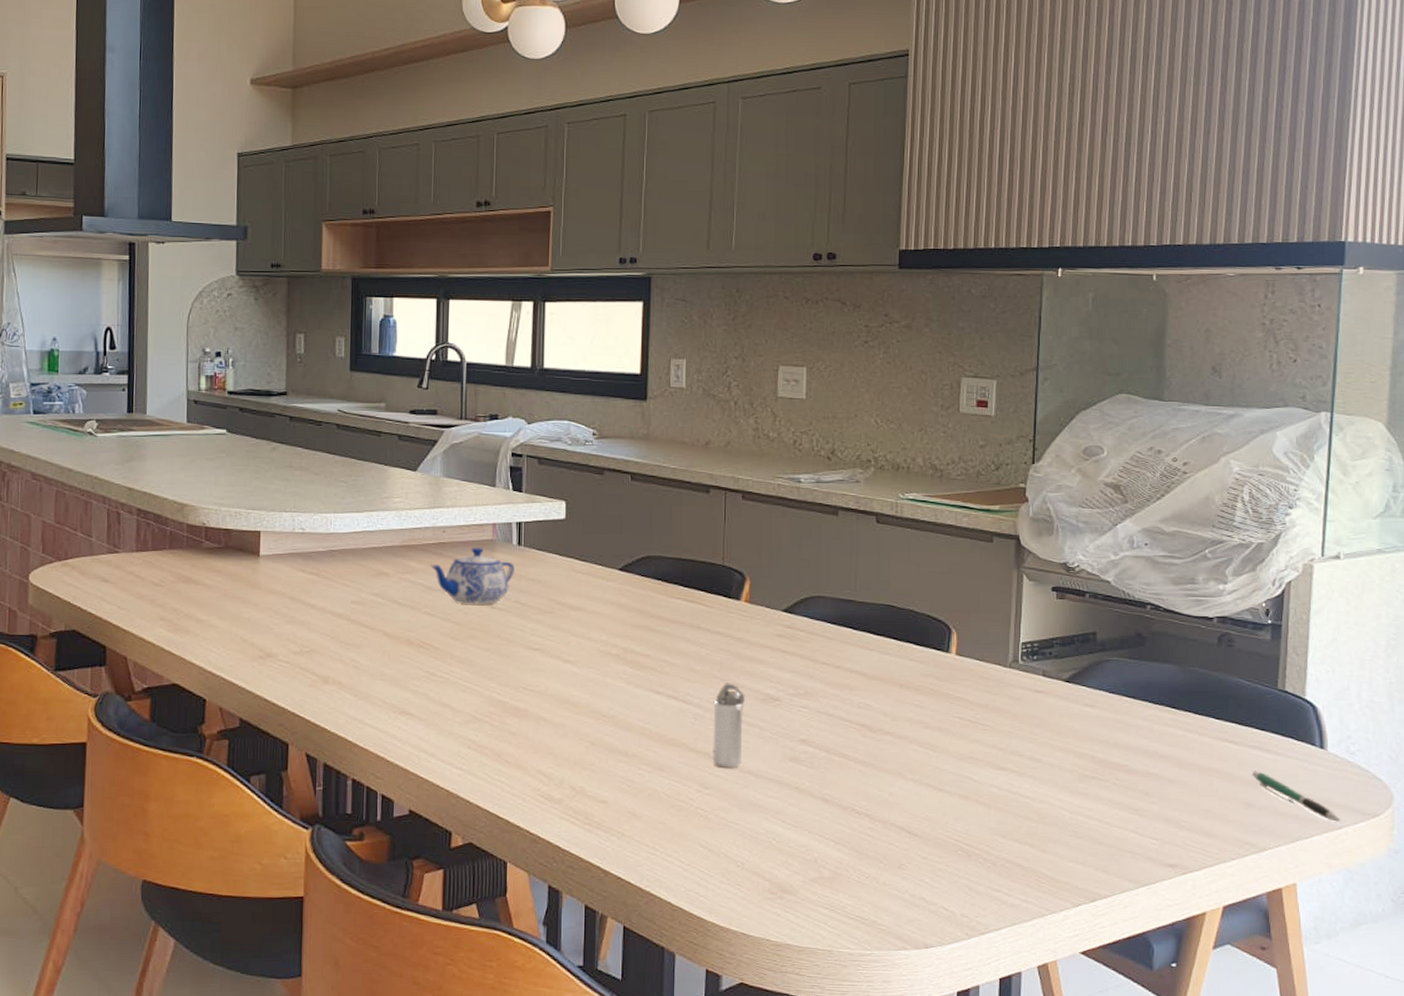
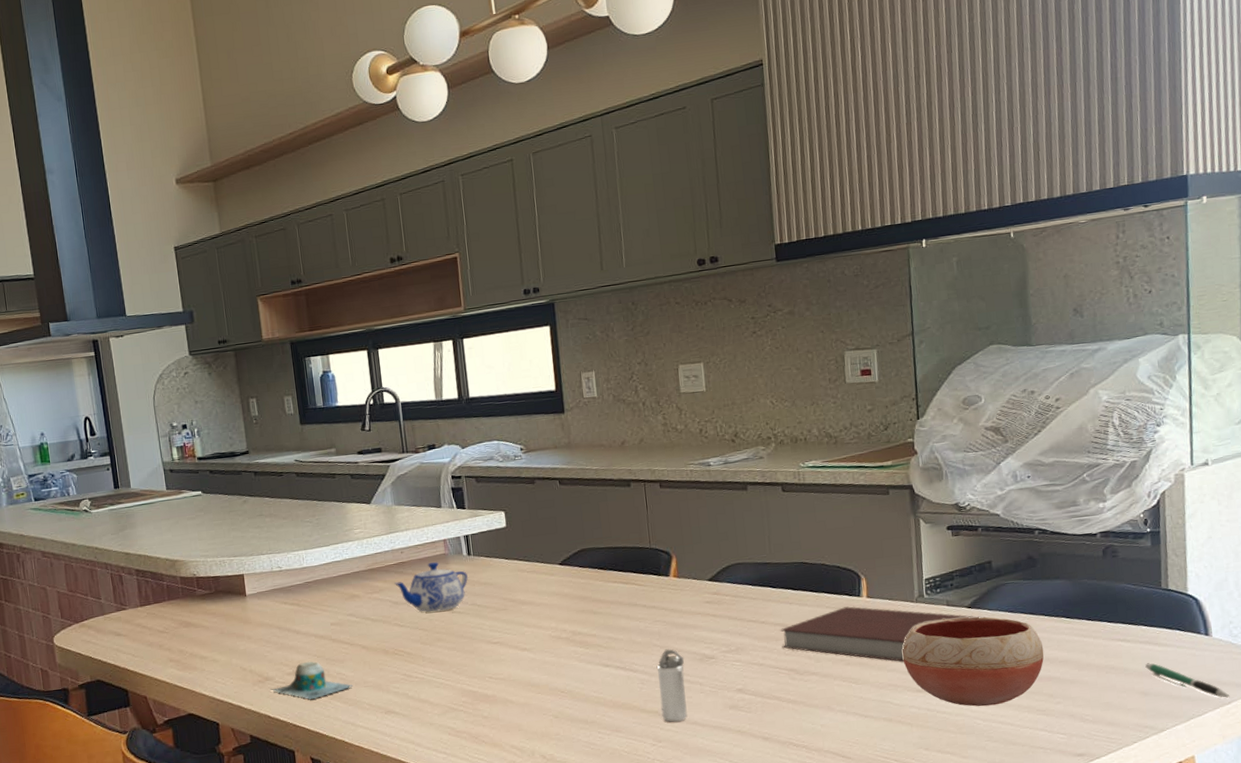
mug: none [270,641,367,687] -> present [270,661,353,700]
notebook: none [856,662,1084,732] -> present [780,606,986,662]
bowl: none [988,690,1144,796] -> present [902,617,1044,707]

